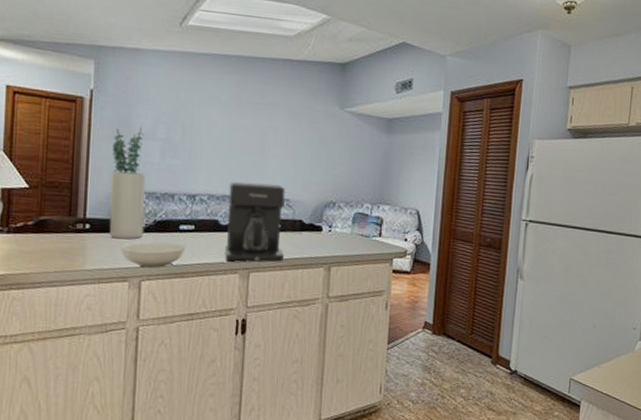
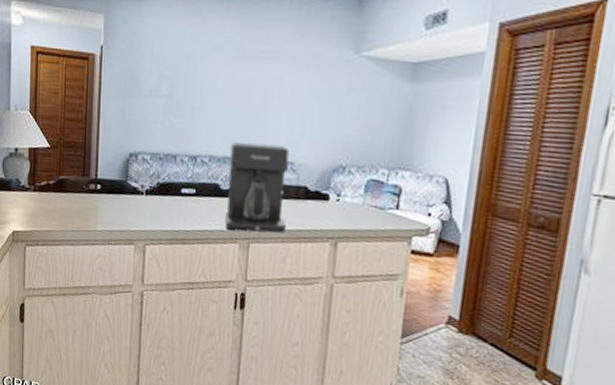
vase: present [109,127,146,240] -> none [117,84,151,202]
bowl: present [120,241,186,268] -> none [127,205,187,233]

